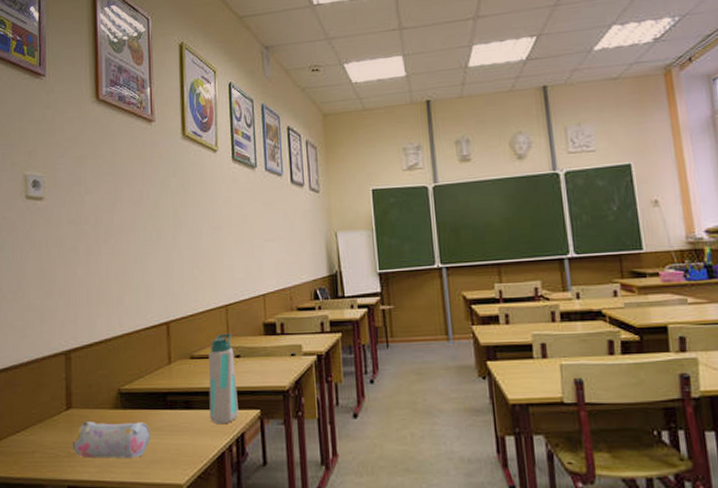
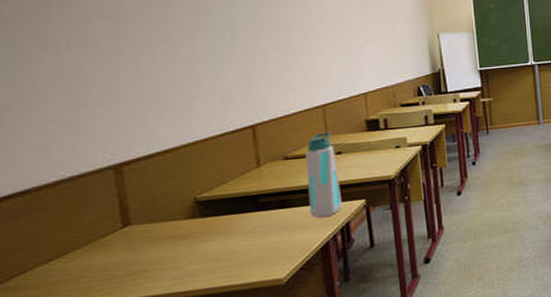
pencil case: present [73,422,151,459] -> none [136,227,241,273]

